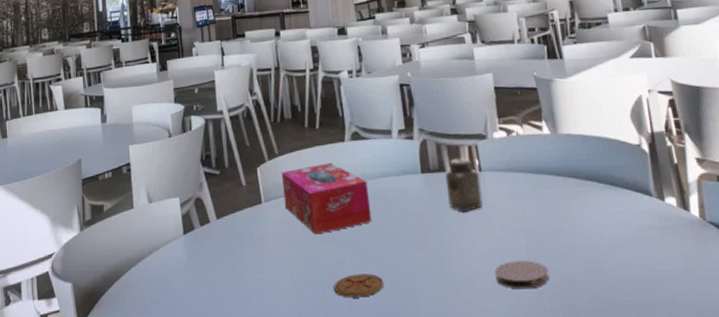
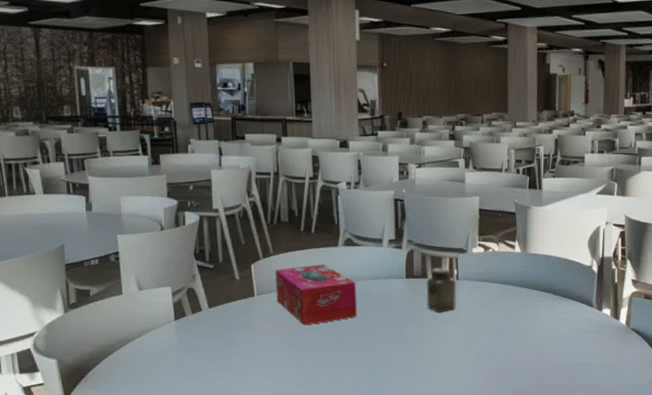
coaster: present [334,273,384,298] -> none [318,359,363,378]
coaster: present [494,260,550,290] -> none [458,353,503,375]

